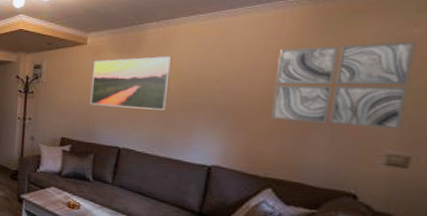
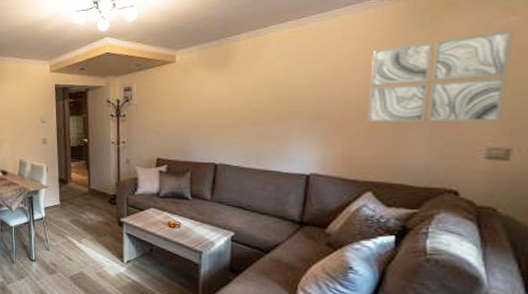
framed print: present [89,56,172,110] -> none [183,68,263,123]

